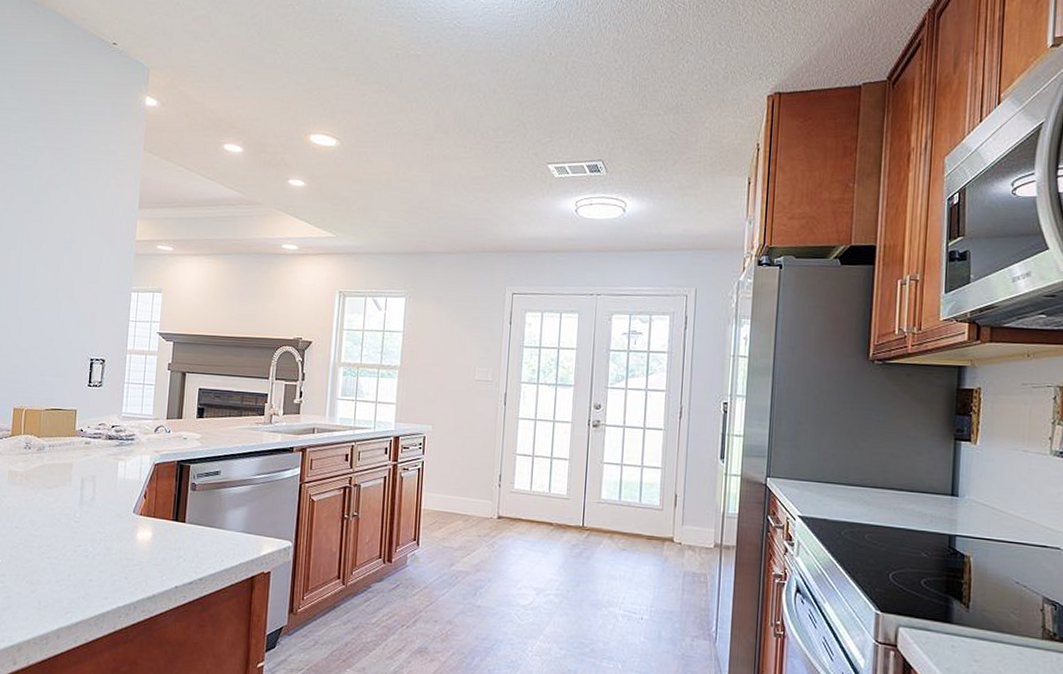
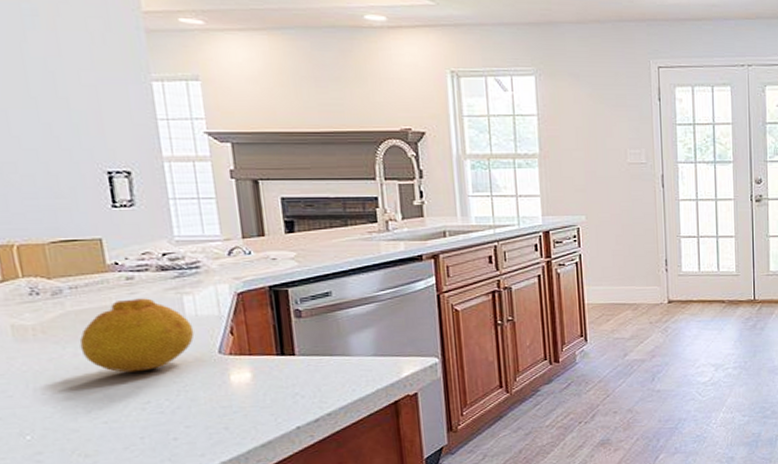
fruit: none [46,459,121,520] -> present [79,298,195,373]

